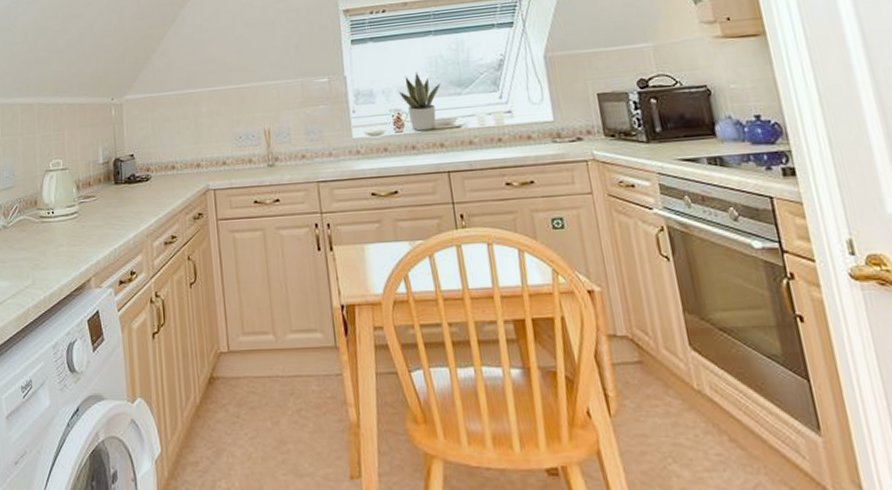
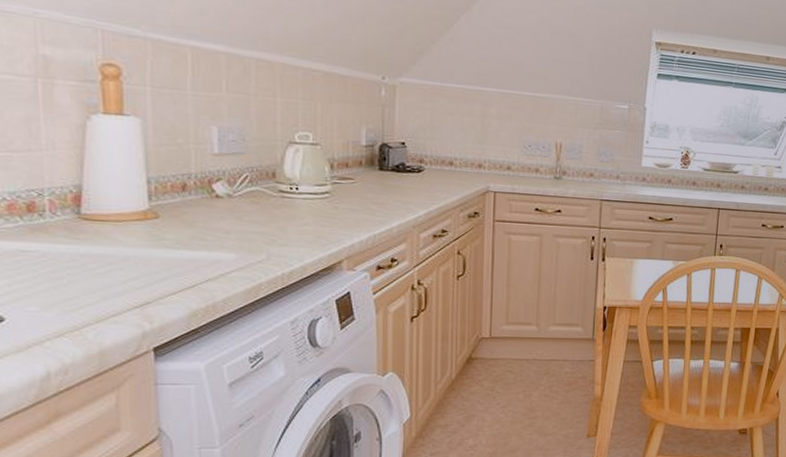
potted plant: present [399,71,441,131] -> none [692,117,729,171]

